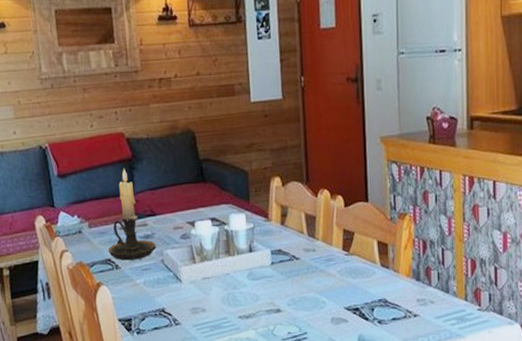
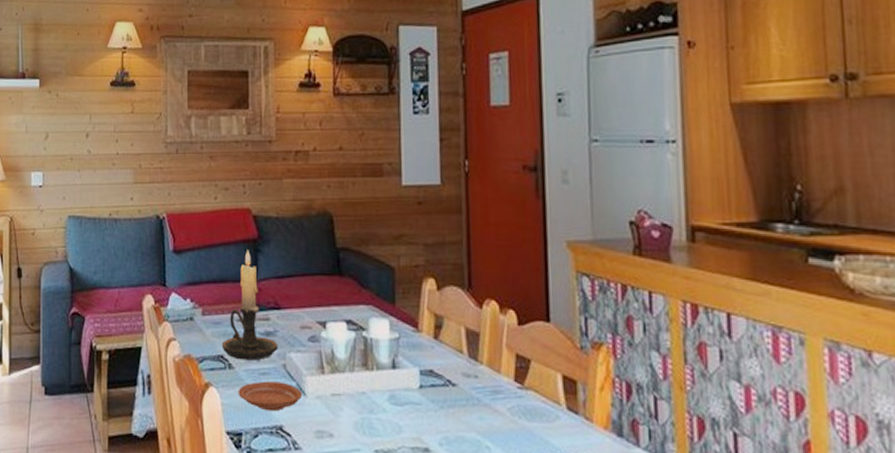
plate: none [125,274,179,299] -> present [238,381,303,412]

